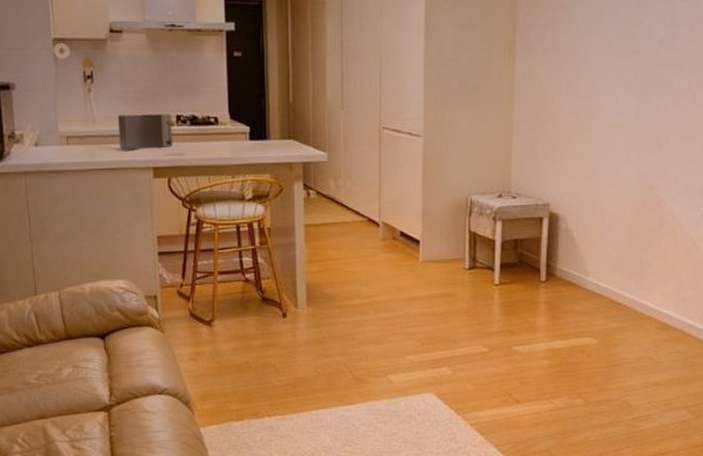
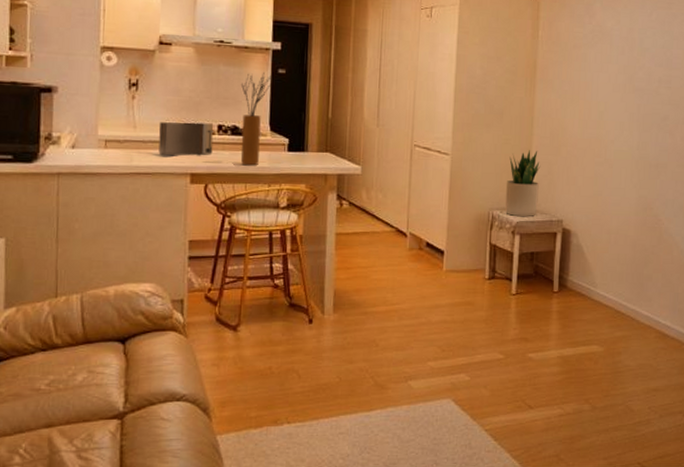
vase: none [197,55,228,157] -> present [240,71,272,166]
planter: none [484,128,524,202] -> present [505,150,541,217]

